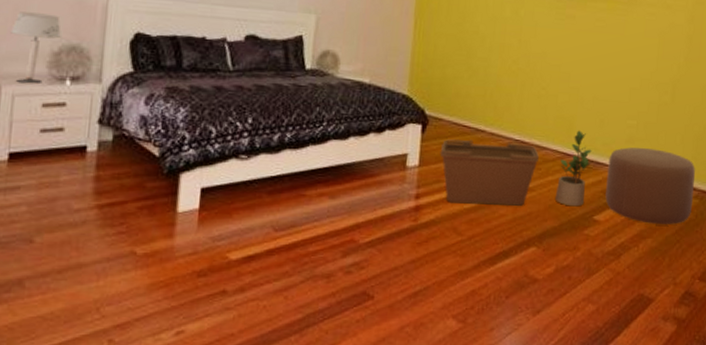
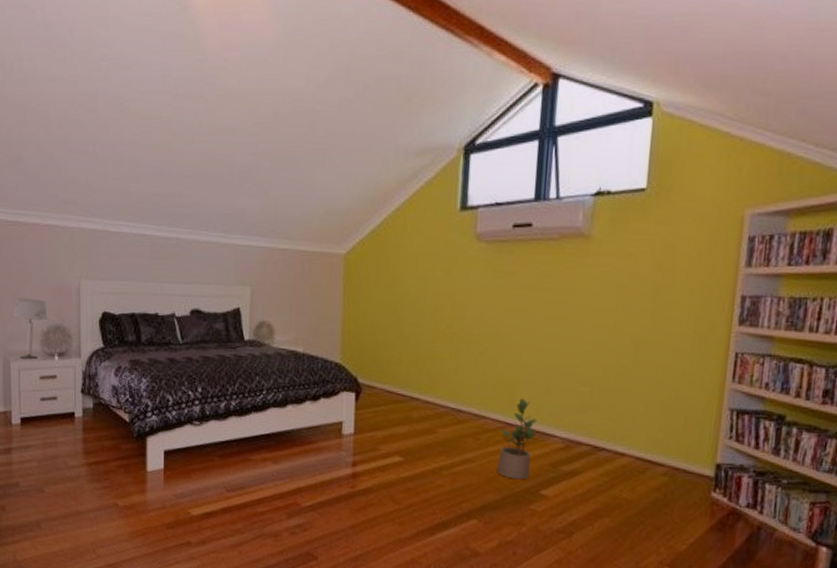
bicycle basket: present [440,139,539,206] -> none [374,407,478,477]
ottoman: present [605,147,695,225] -> none [553,416,664,504]

